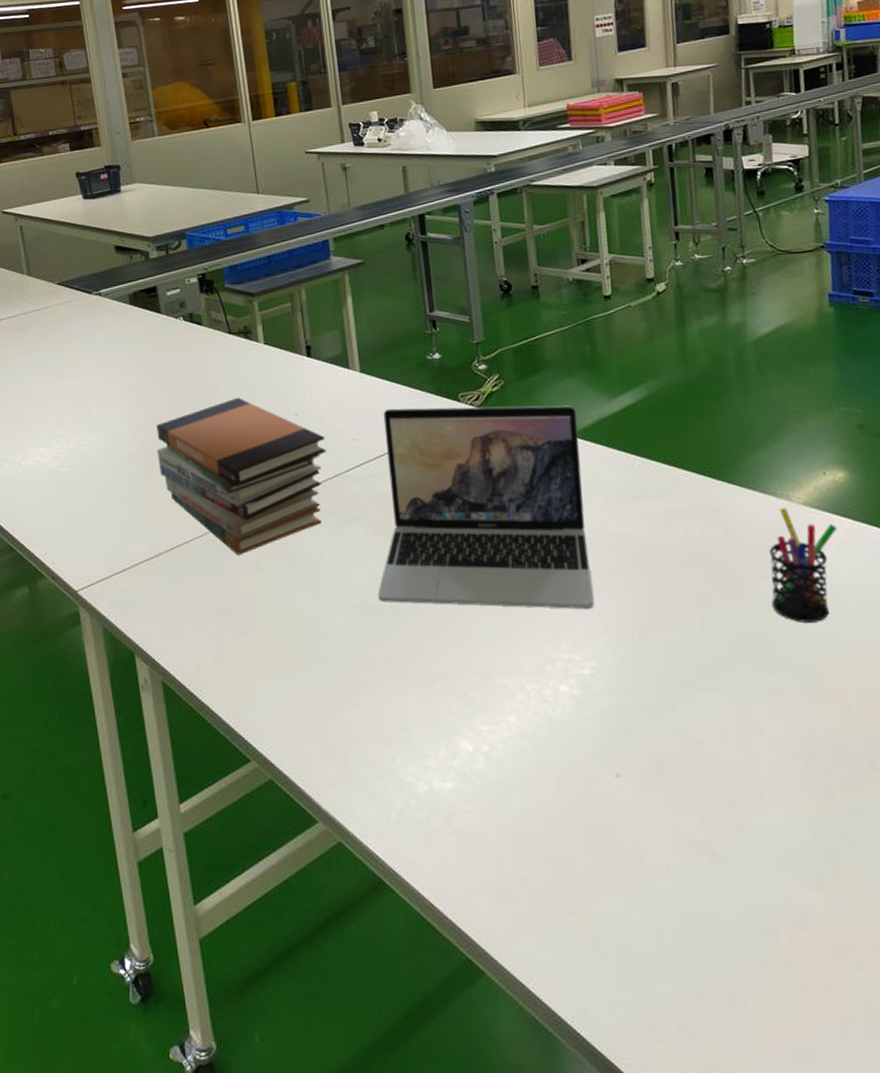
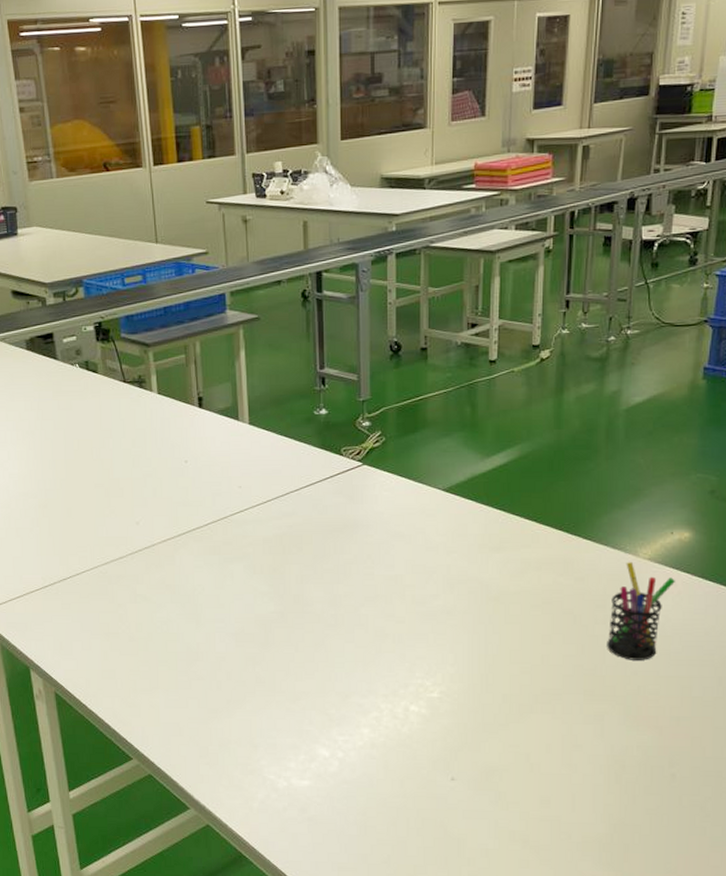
book stack: present [157,397,327,555] -> none [52,443,213,587]
laptop: present [377,405,594,610] -> none [253,459,450,644]

